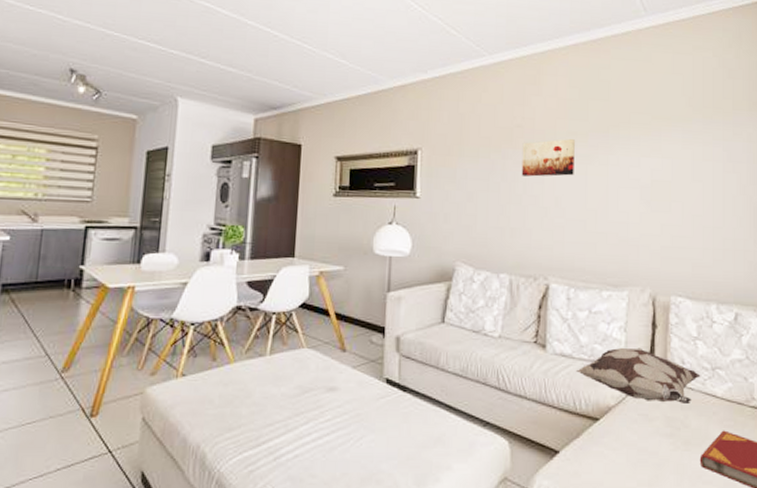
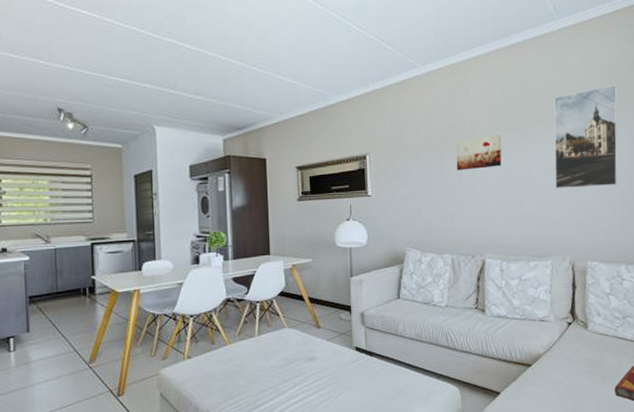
decorative pillow: present [575,347,701,403] -> none [510,305,614,348]
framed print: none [636,93,711,209] -> present [554,84,618,189]

